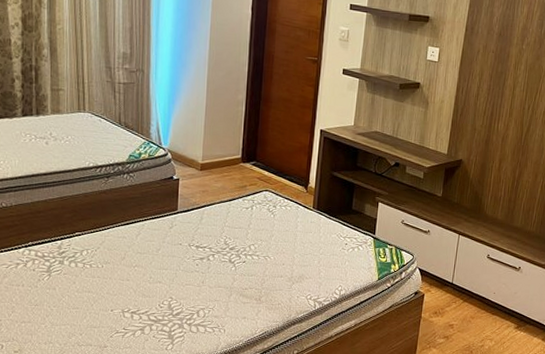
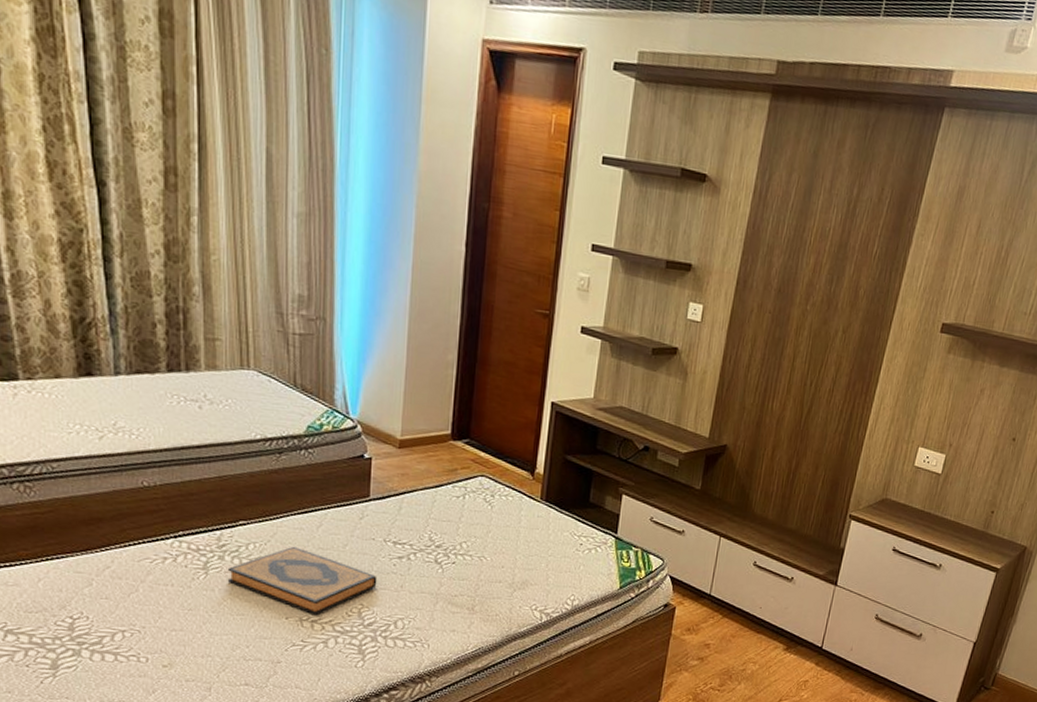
hardback book: none [65,251,184,308] -> present [227,546,377,616]

